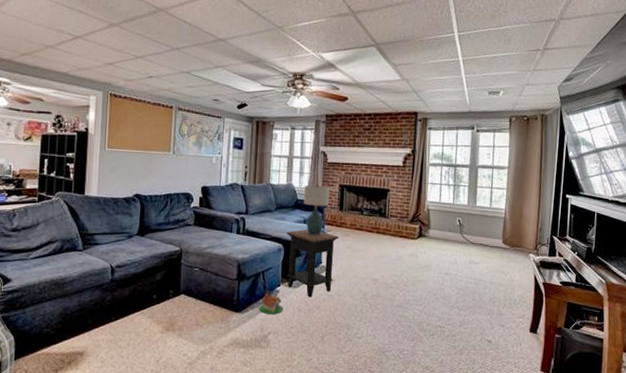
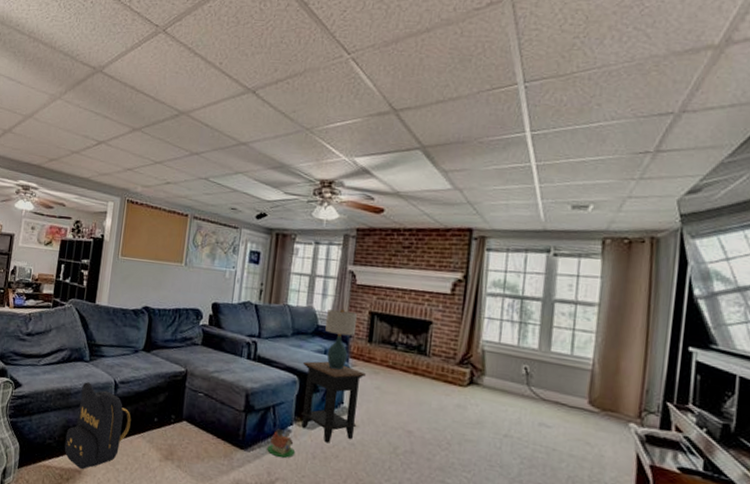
backpack: none [63,270,130,352] -> present [64,382,131,470]

